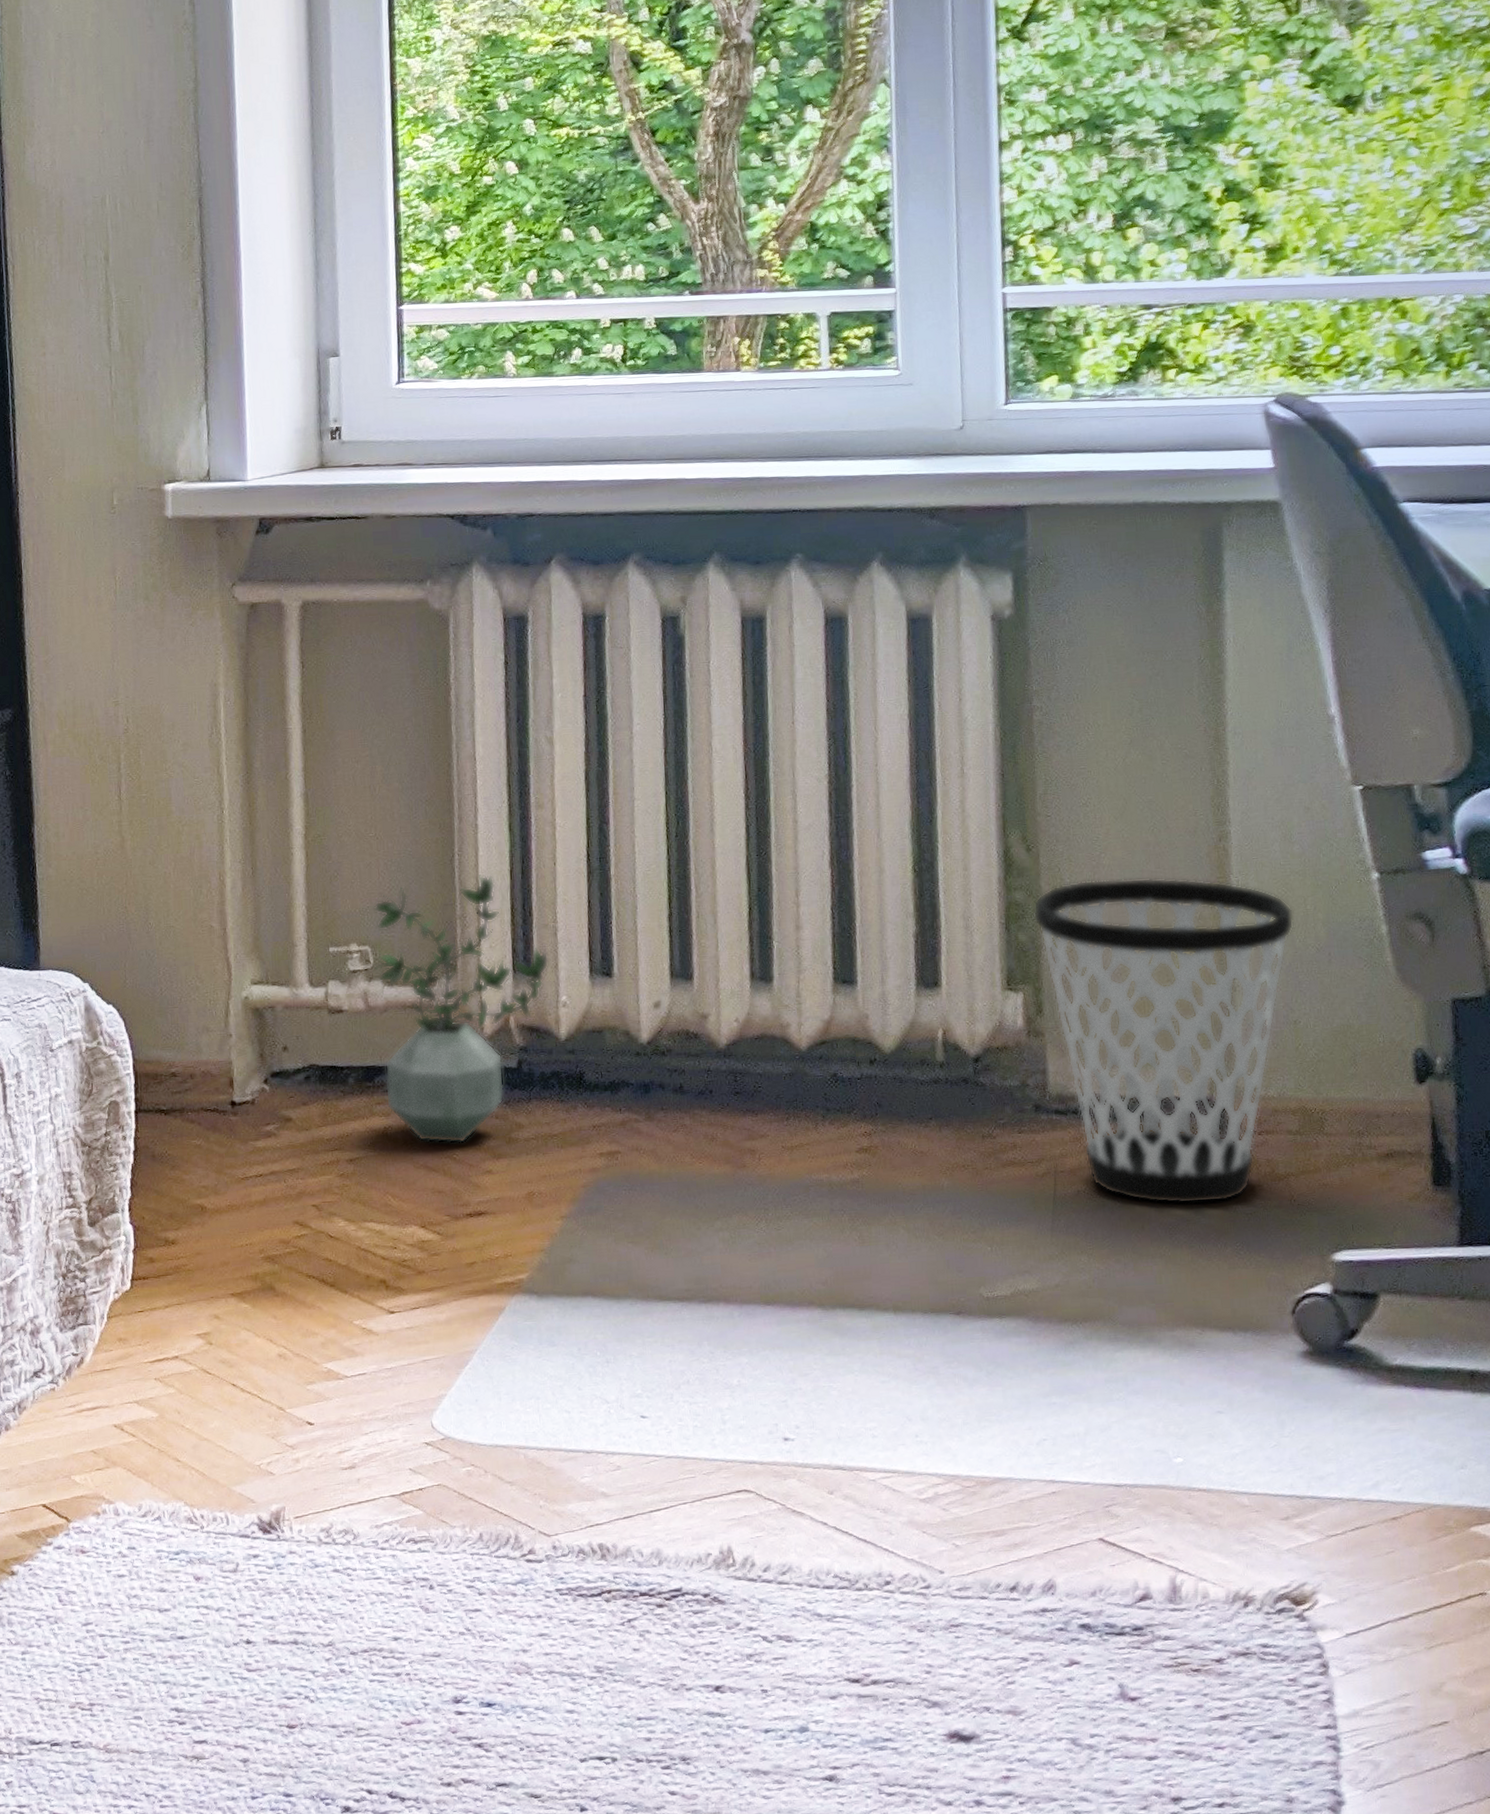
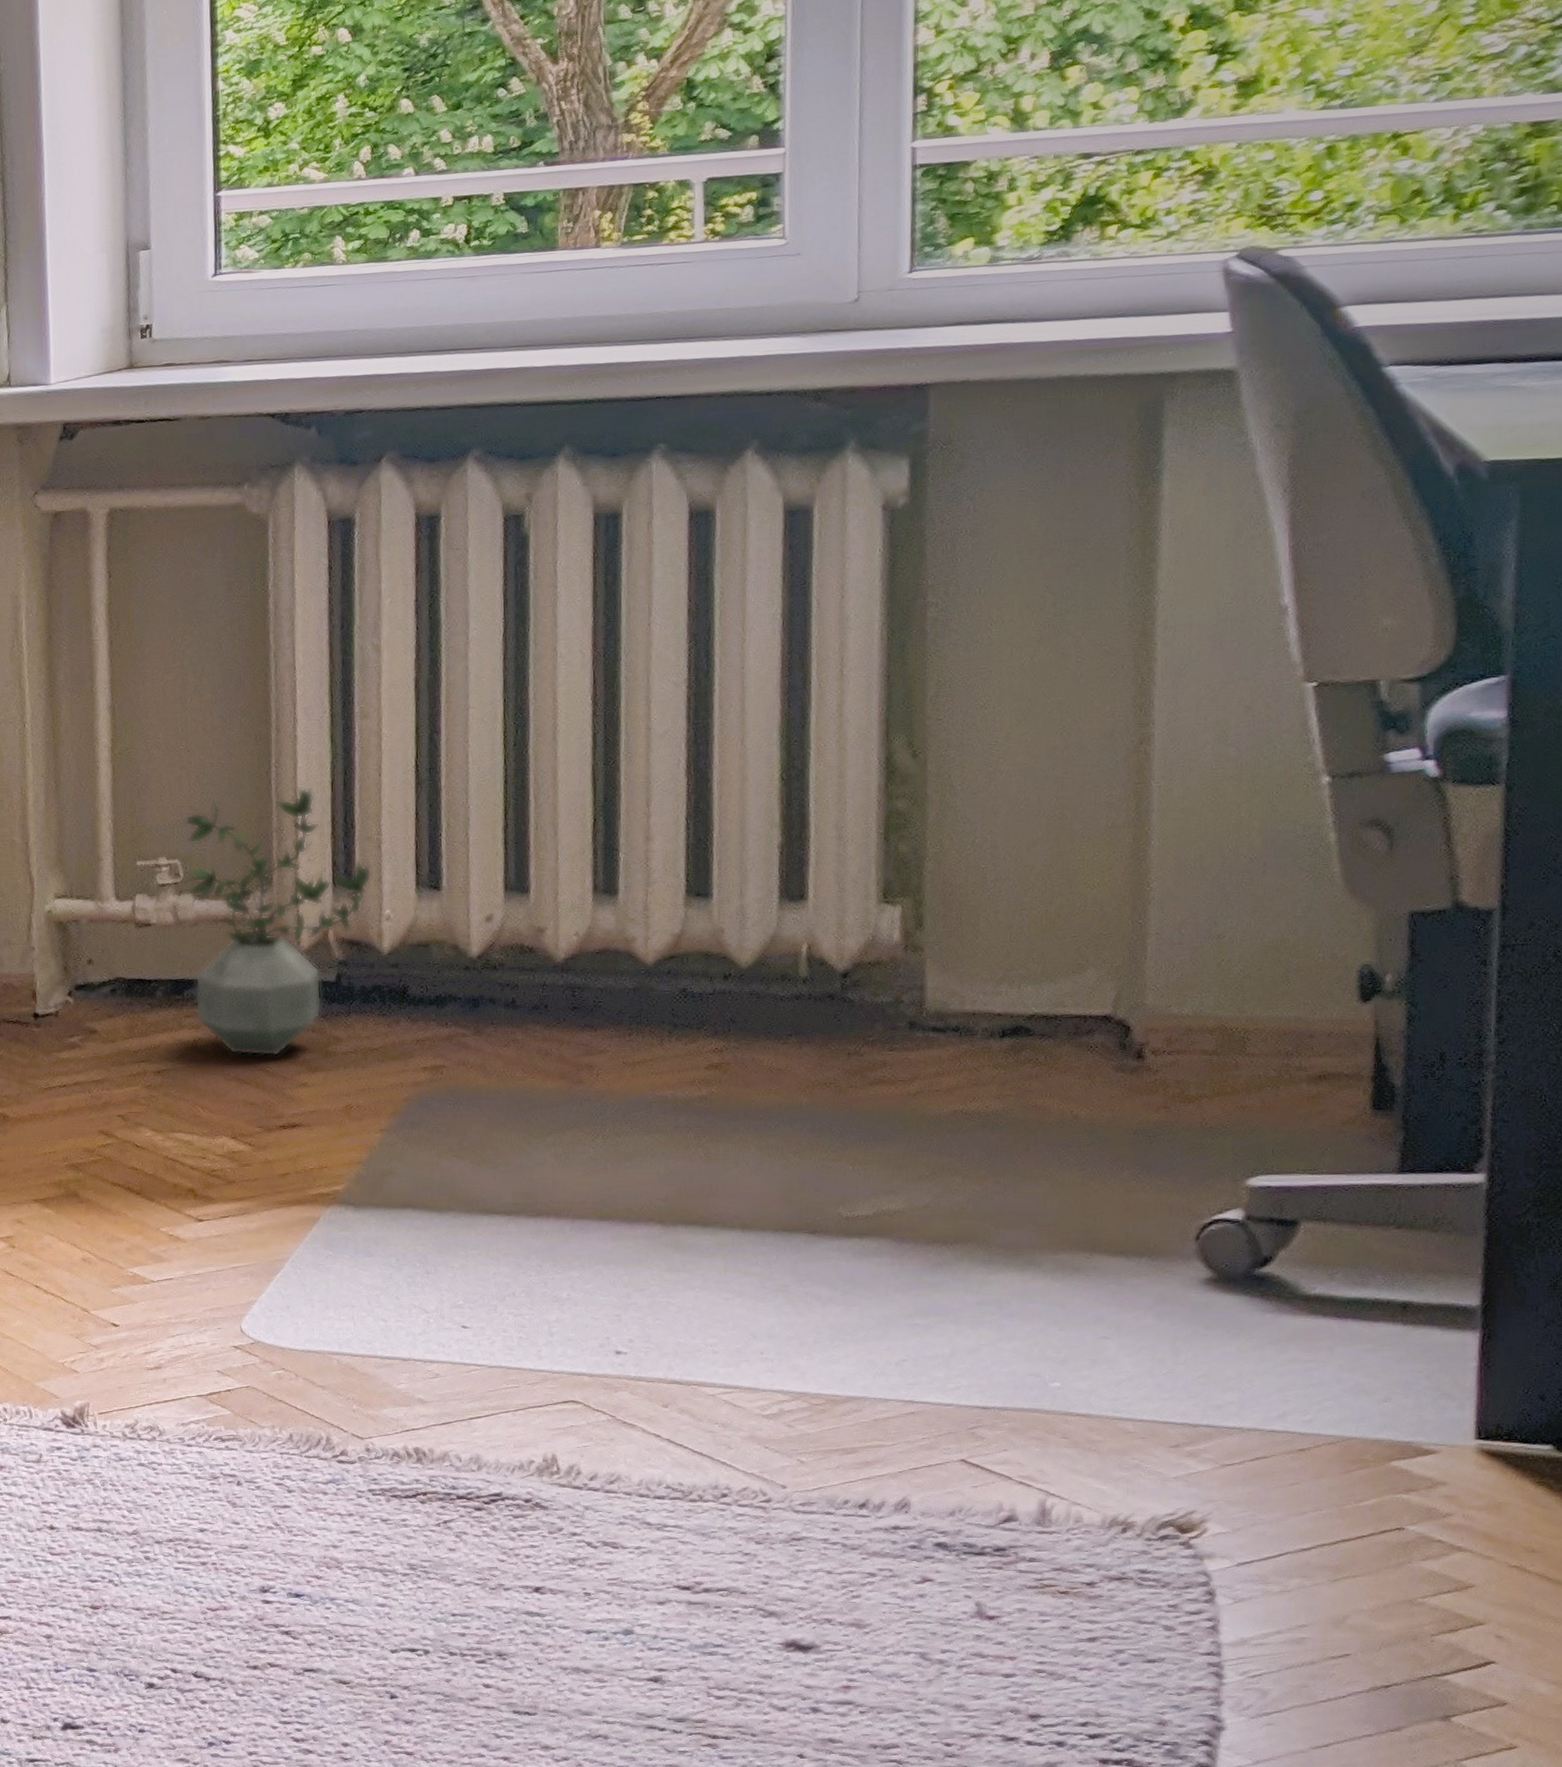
wastebasket: present [1033,877,1294,1205] -> none [916,784,1224,1126]

